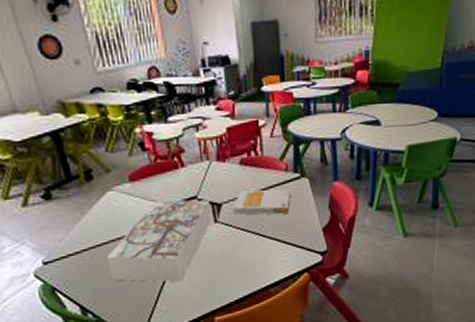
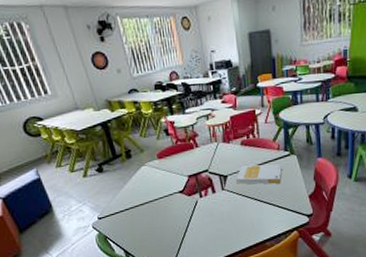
board game: present [106,199,213,283] -> none [142,172,221,236]

